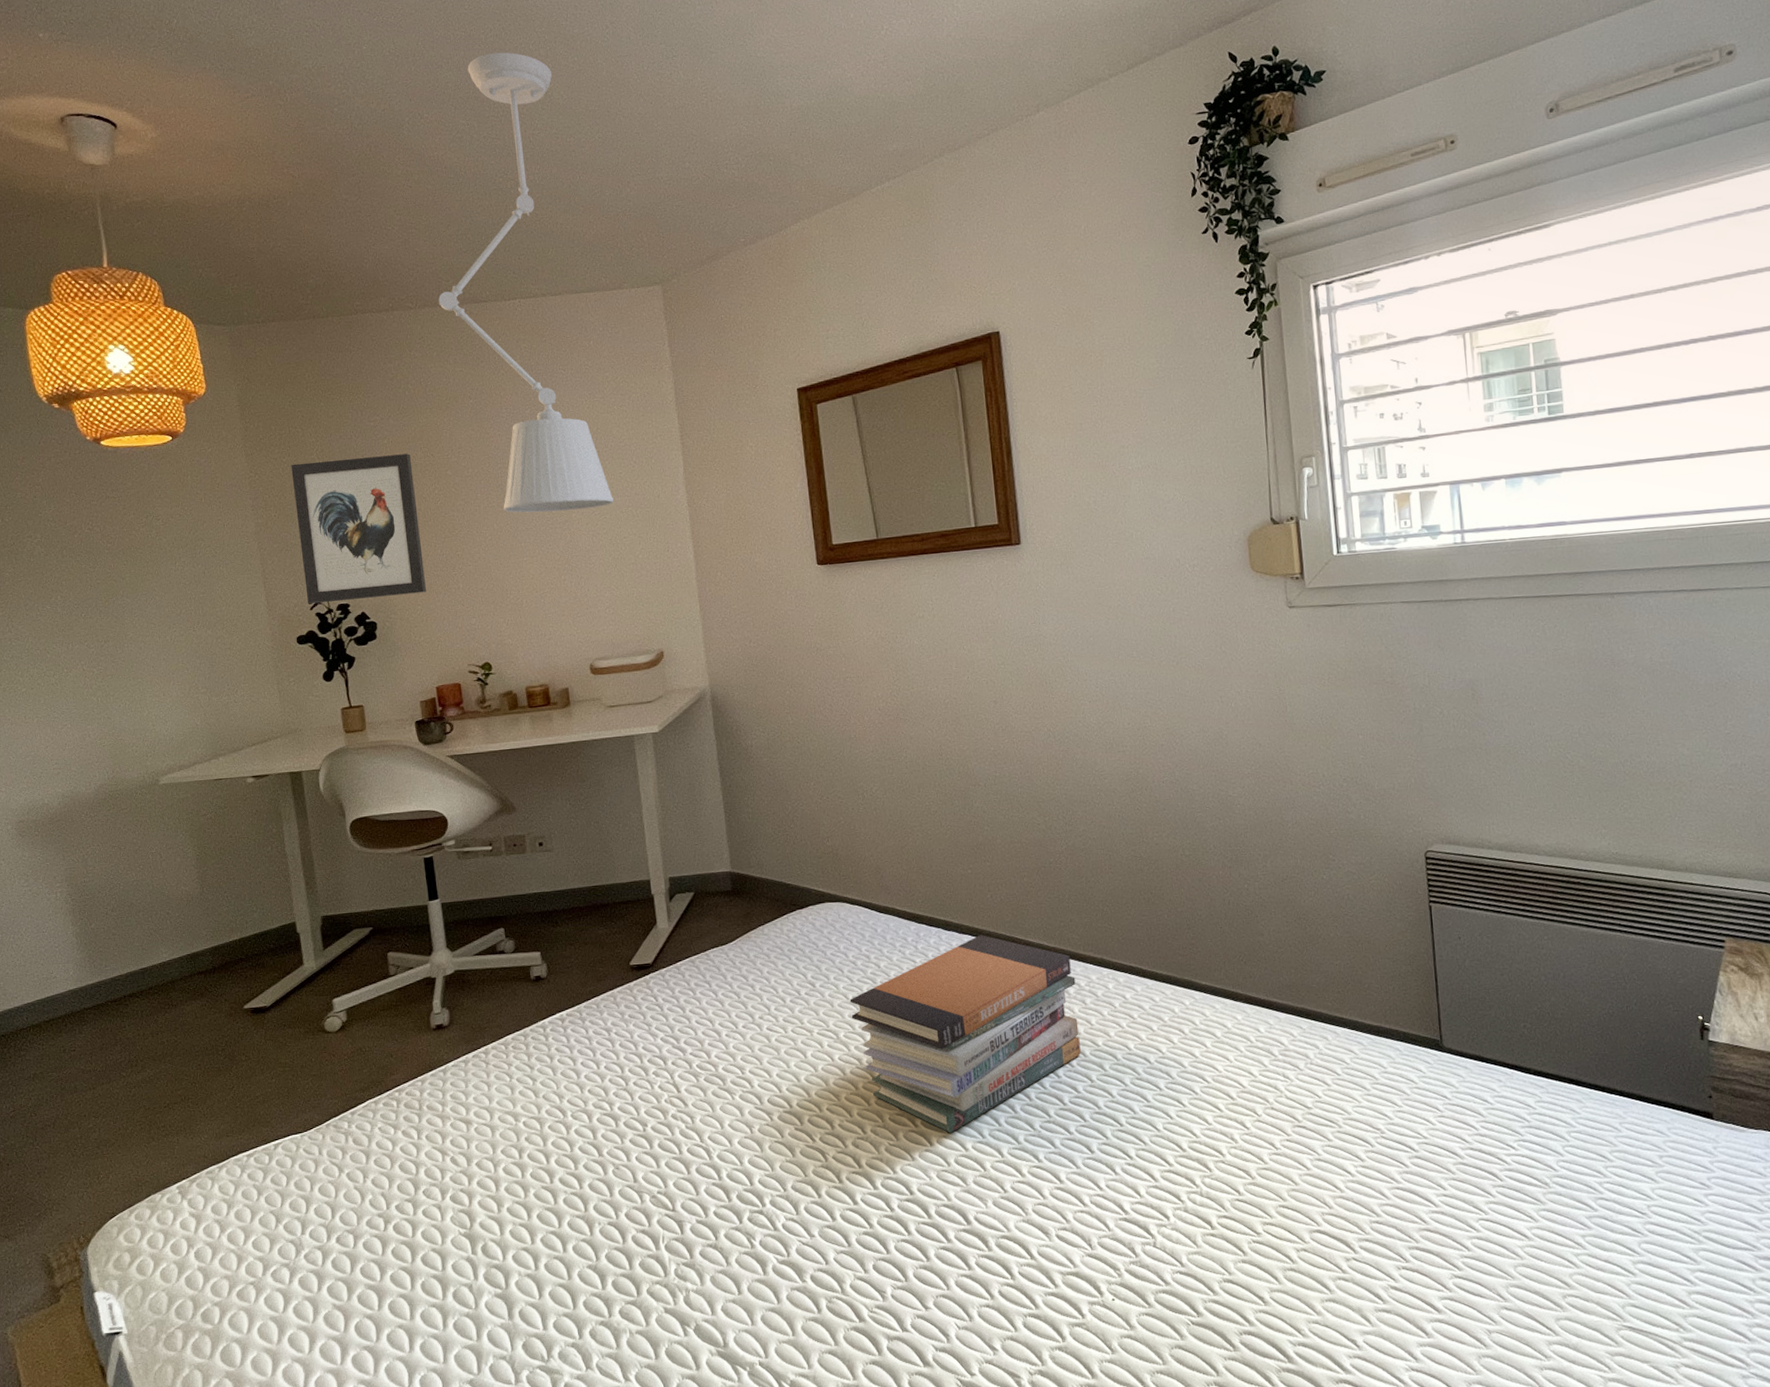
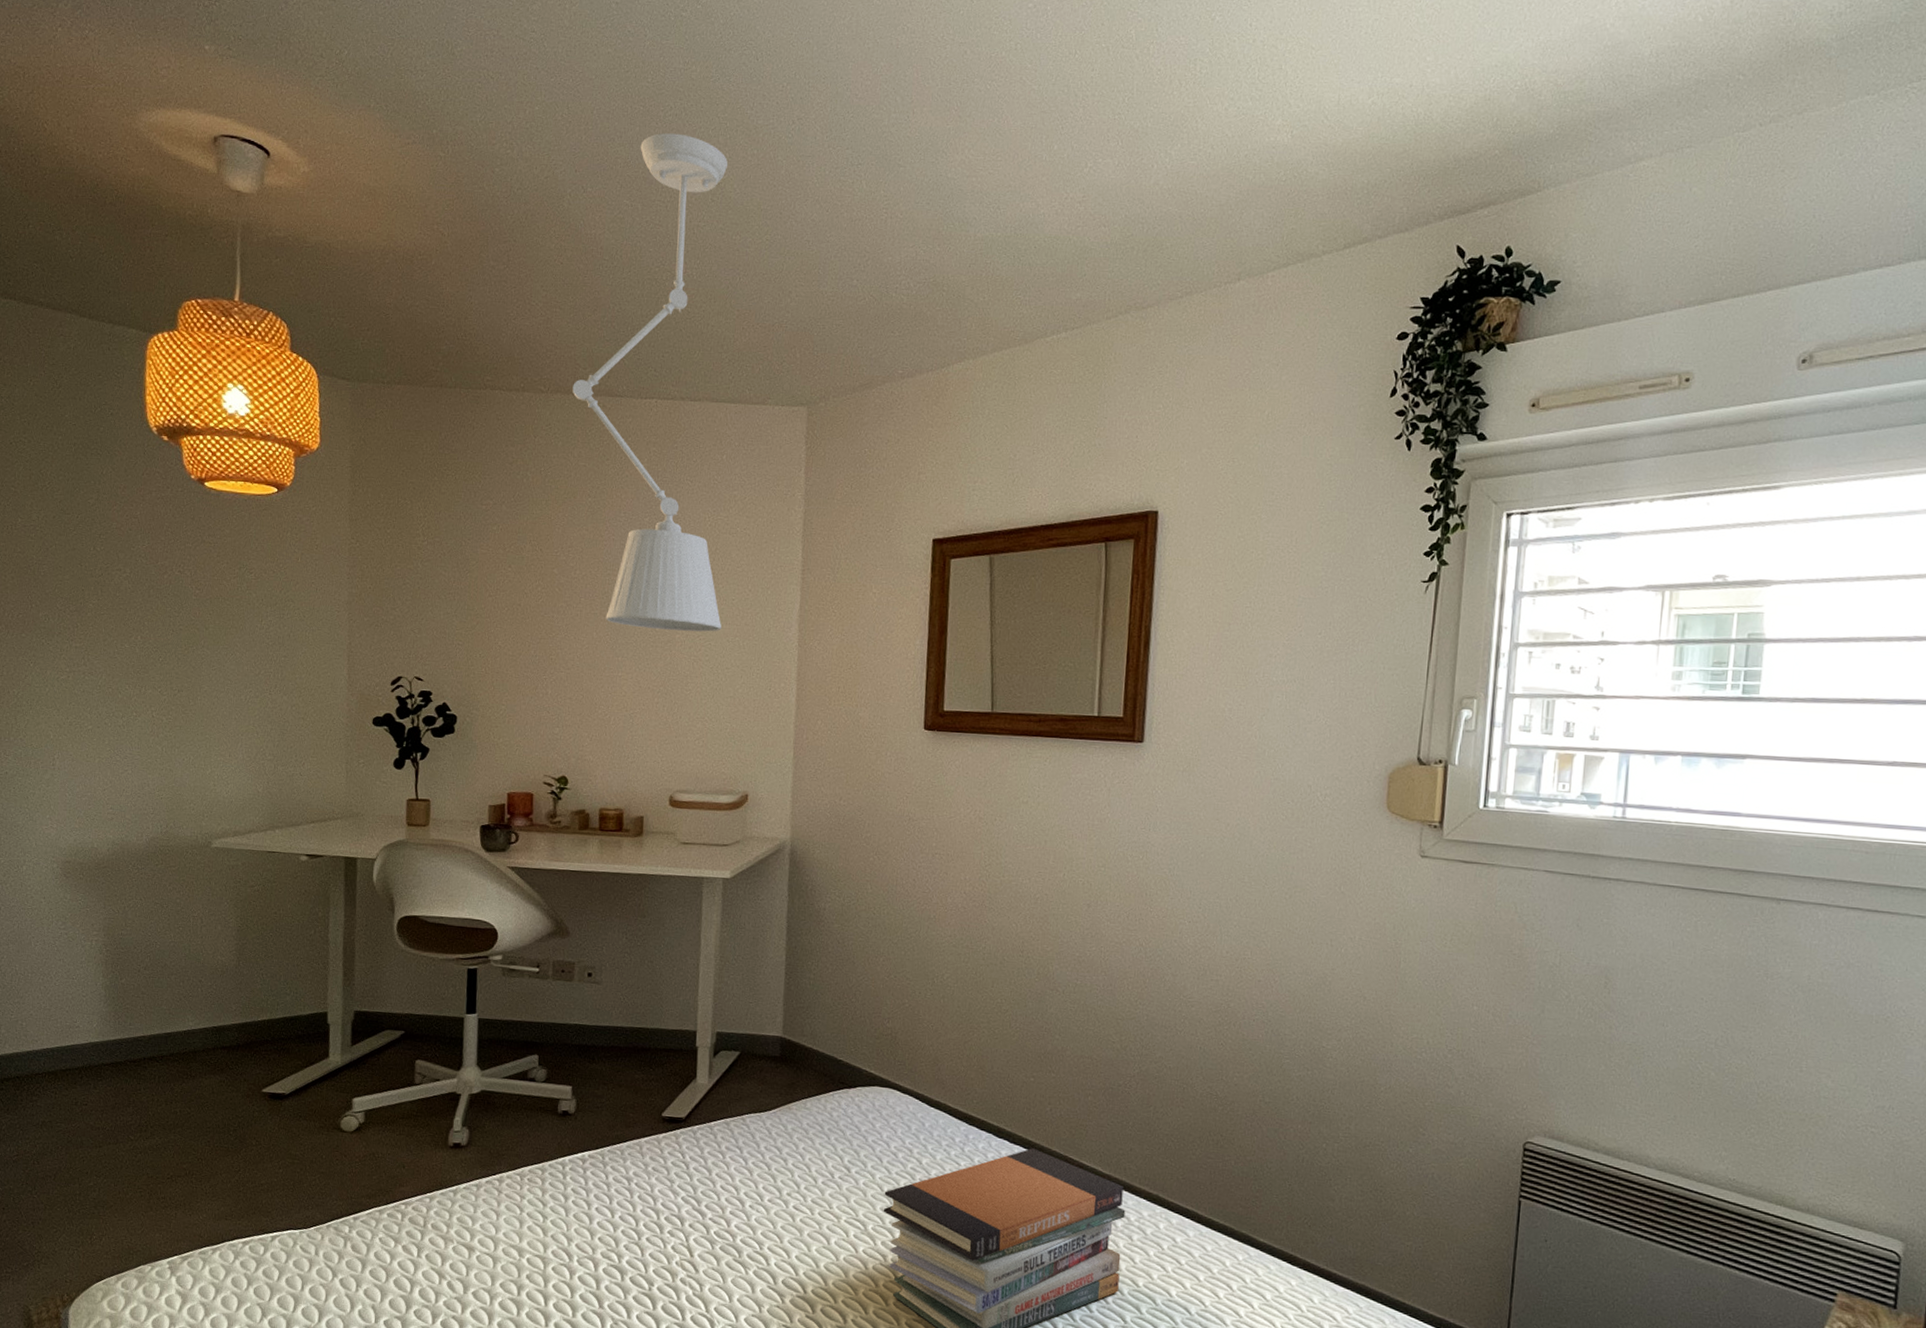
wall art: present [291,453,426,604] -> none [389,537,519,693]

